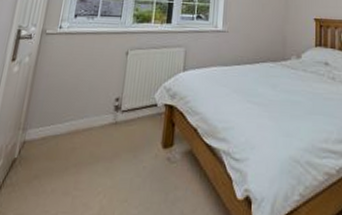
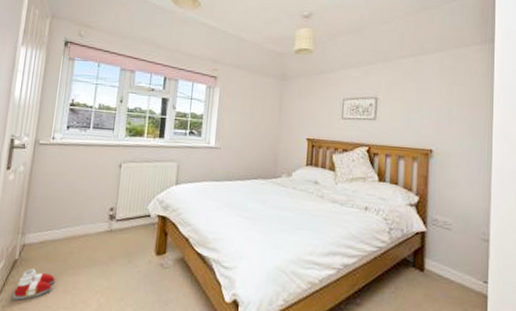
slippers: none [8,168,57,205] -> present [12,268,56,300]

